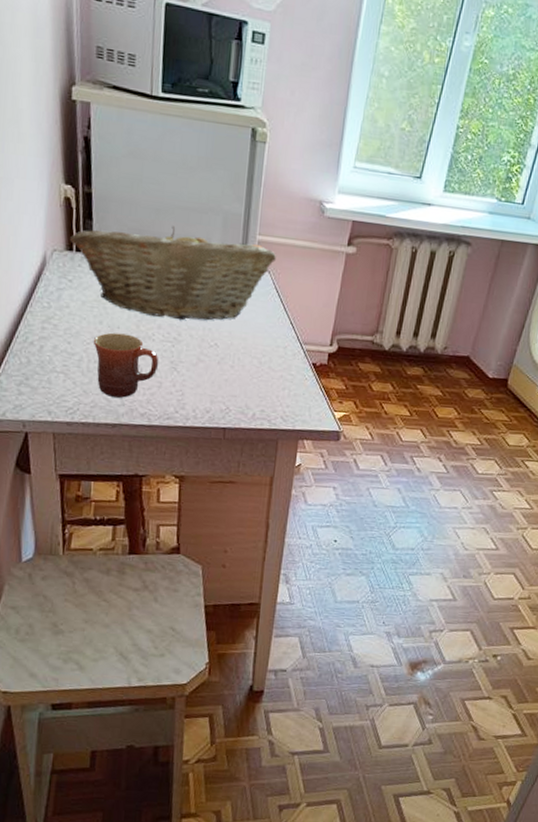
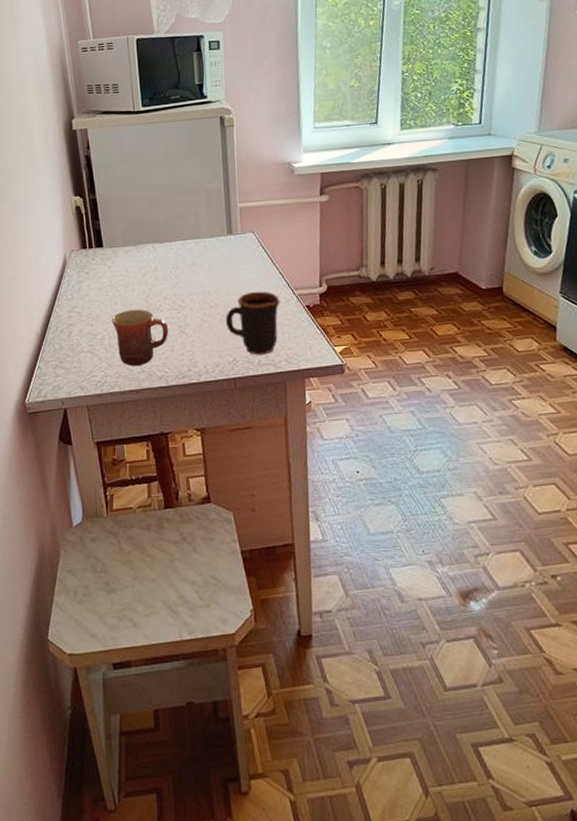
fruit basket: present [70,226,276,321] -> none [83,211,258,290]
mug: none [223,337,286,408] -> present [225,291,280,355]

